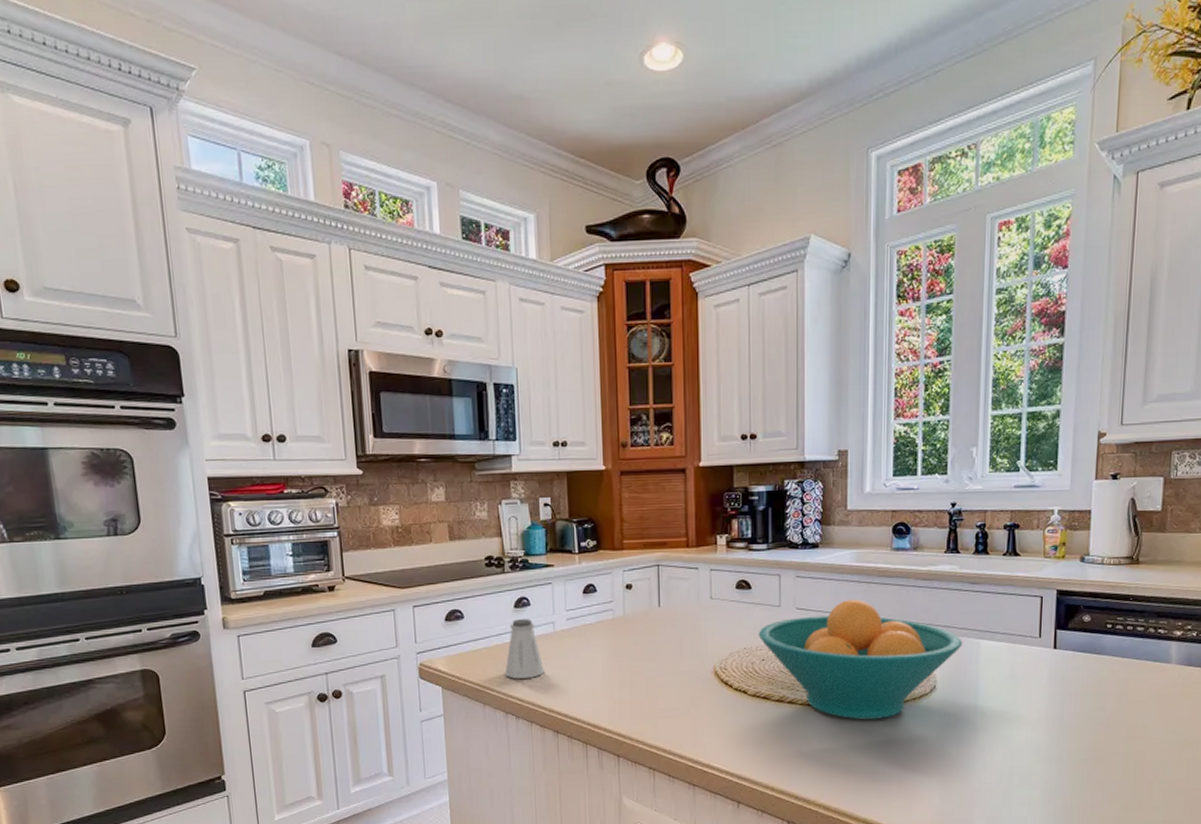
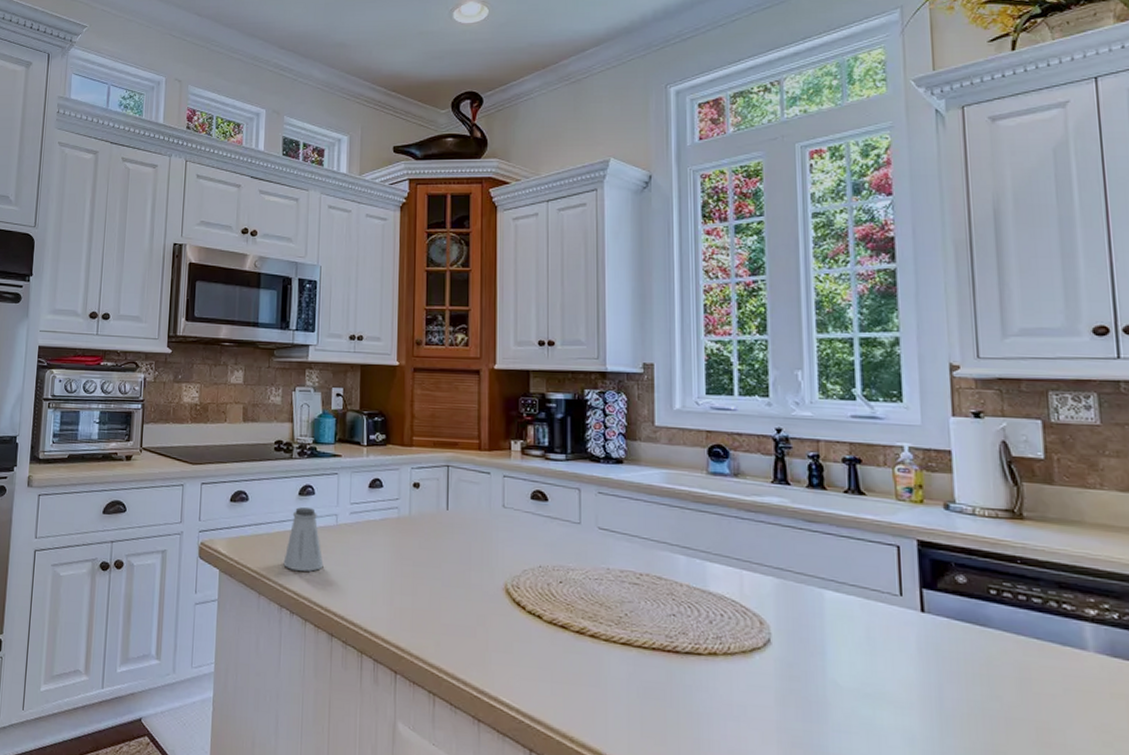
fruit bowl: present [758,599,963,720] -> none [555,524,801,672]

